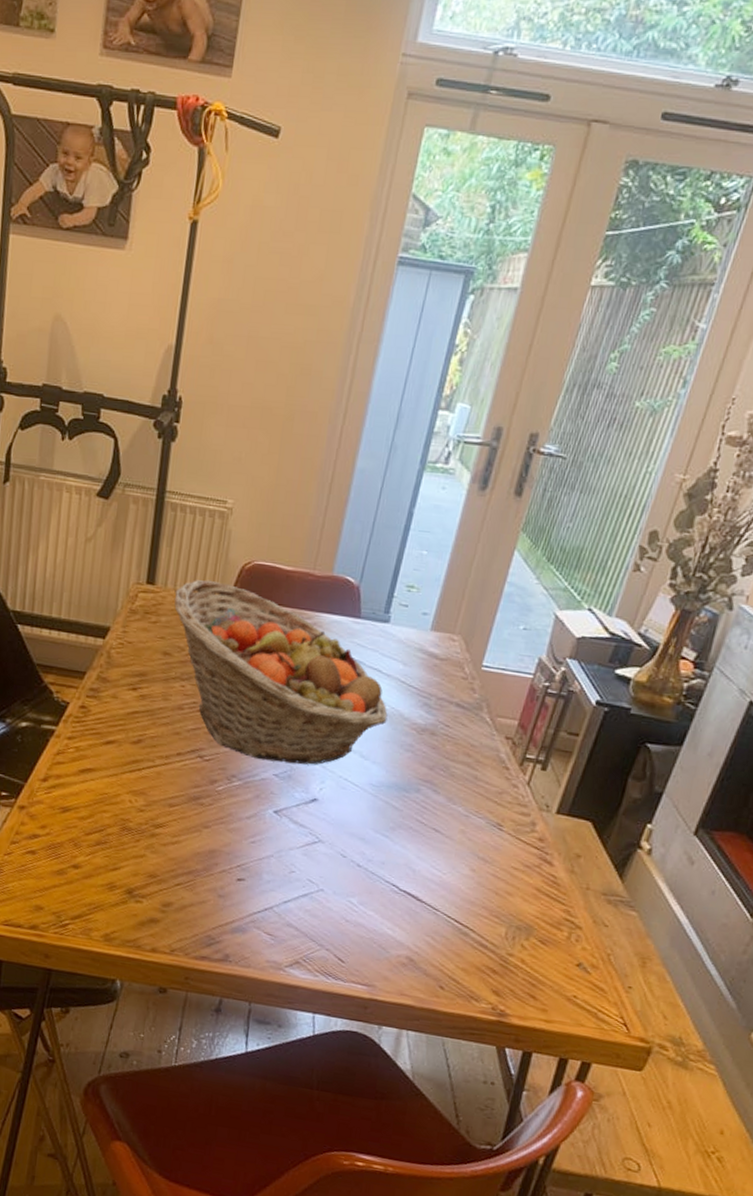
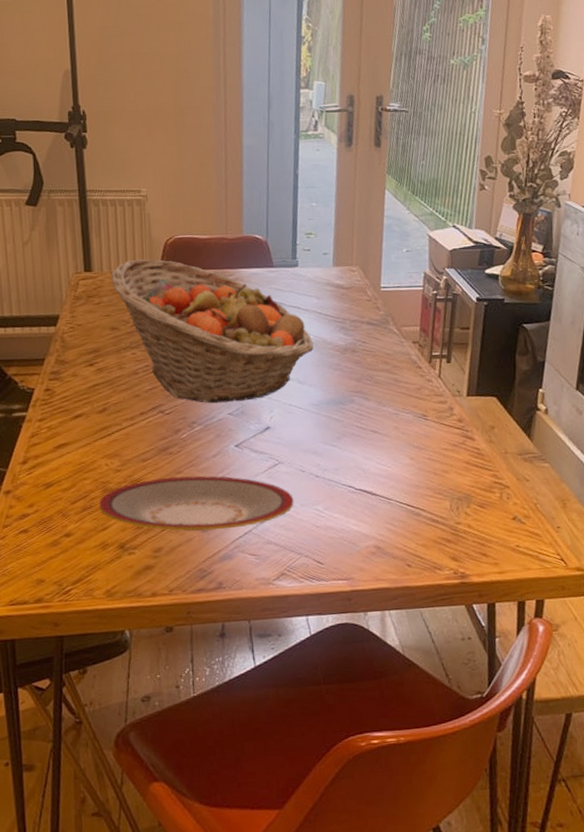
plate: none [114,827,327,903] -> present [99,476,294,531]

